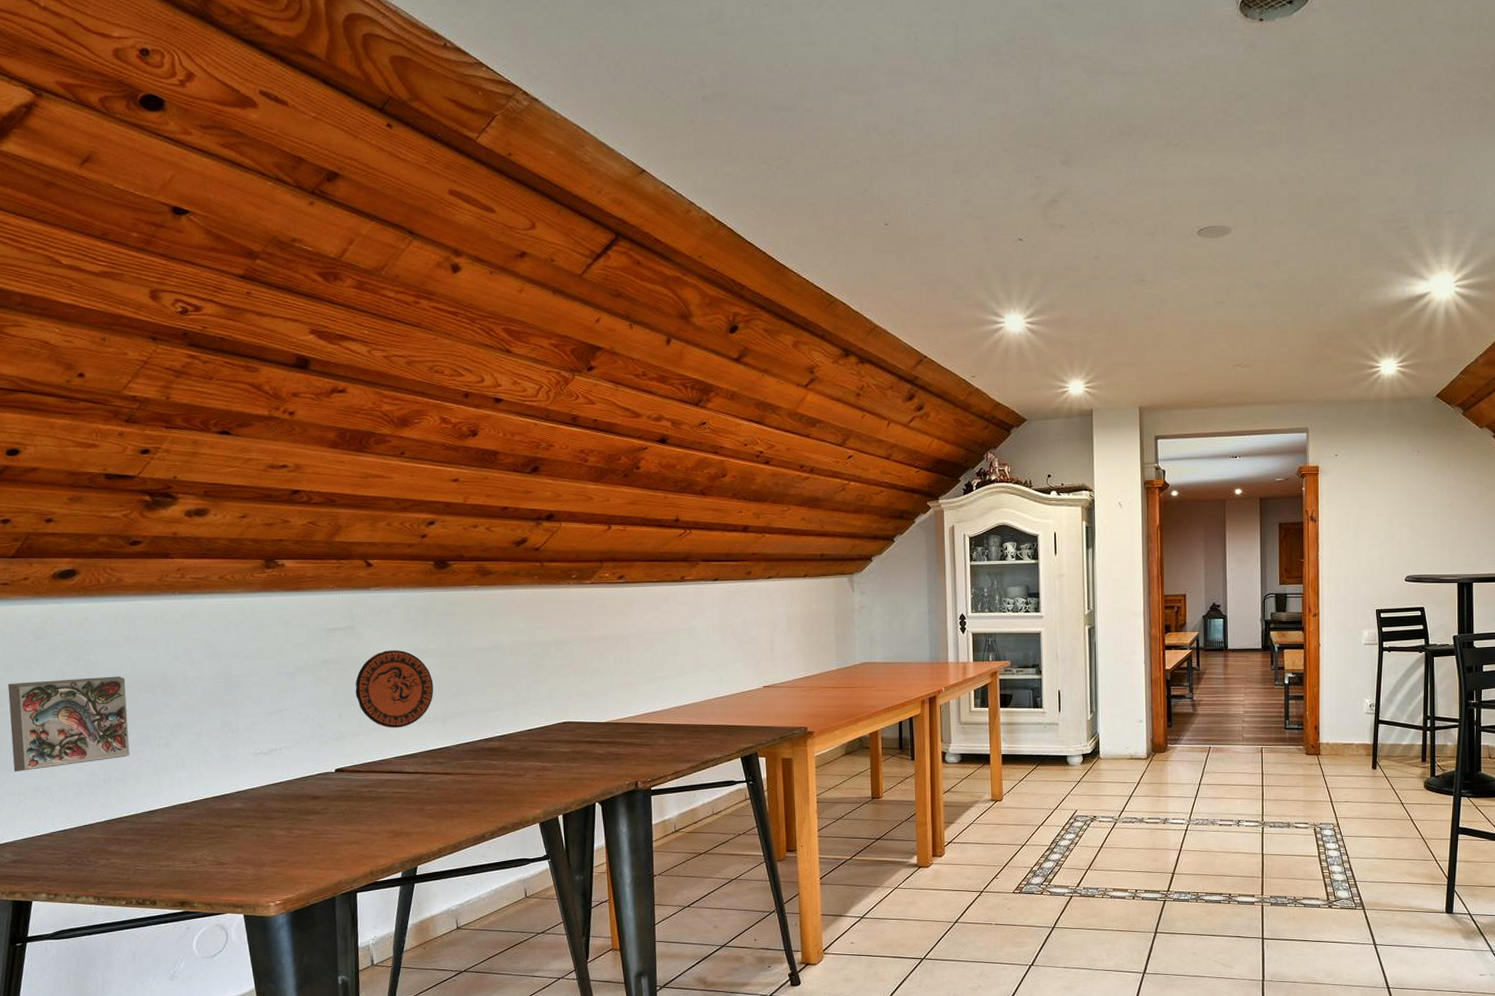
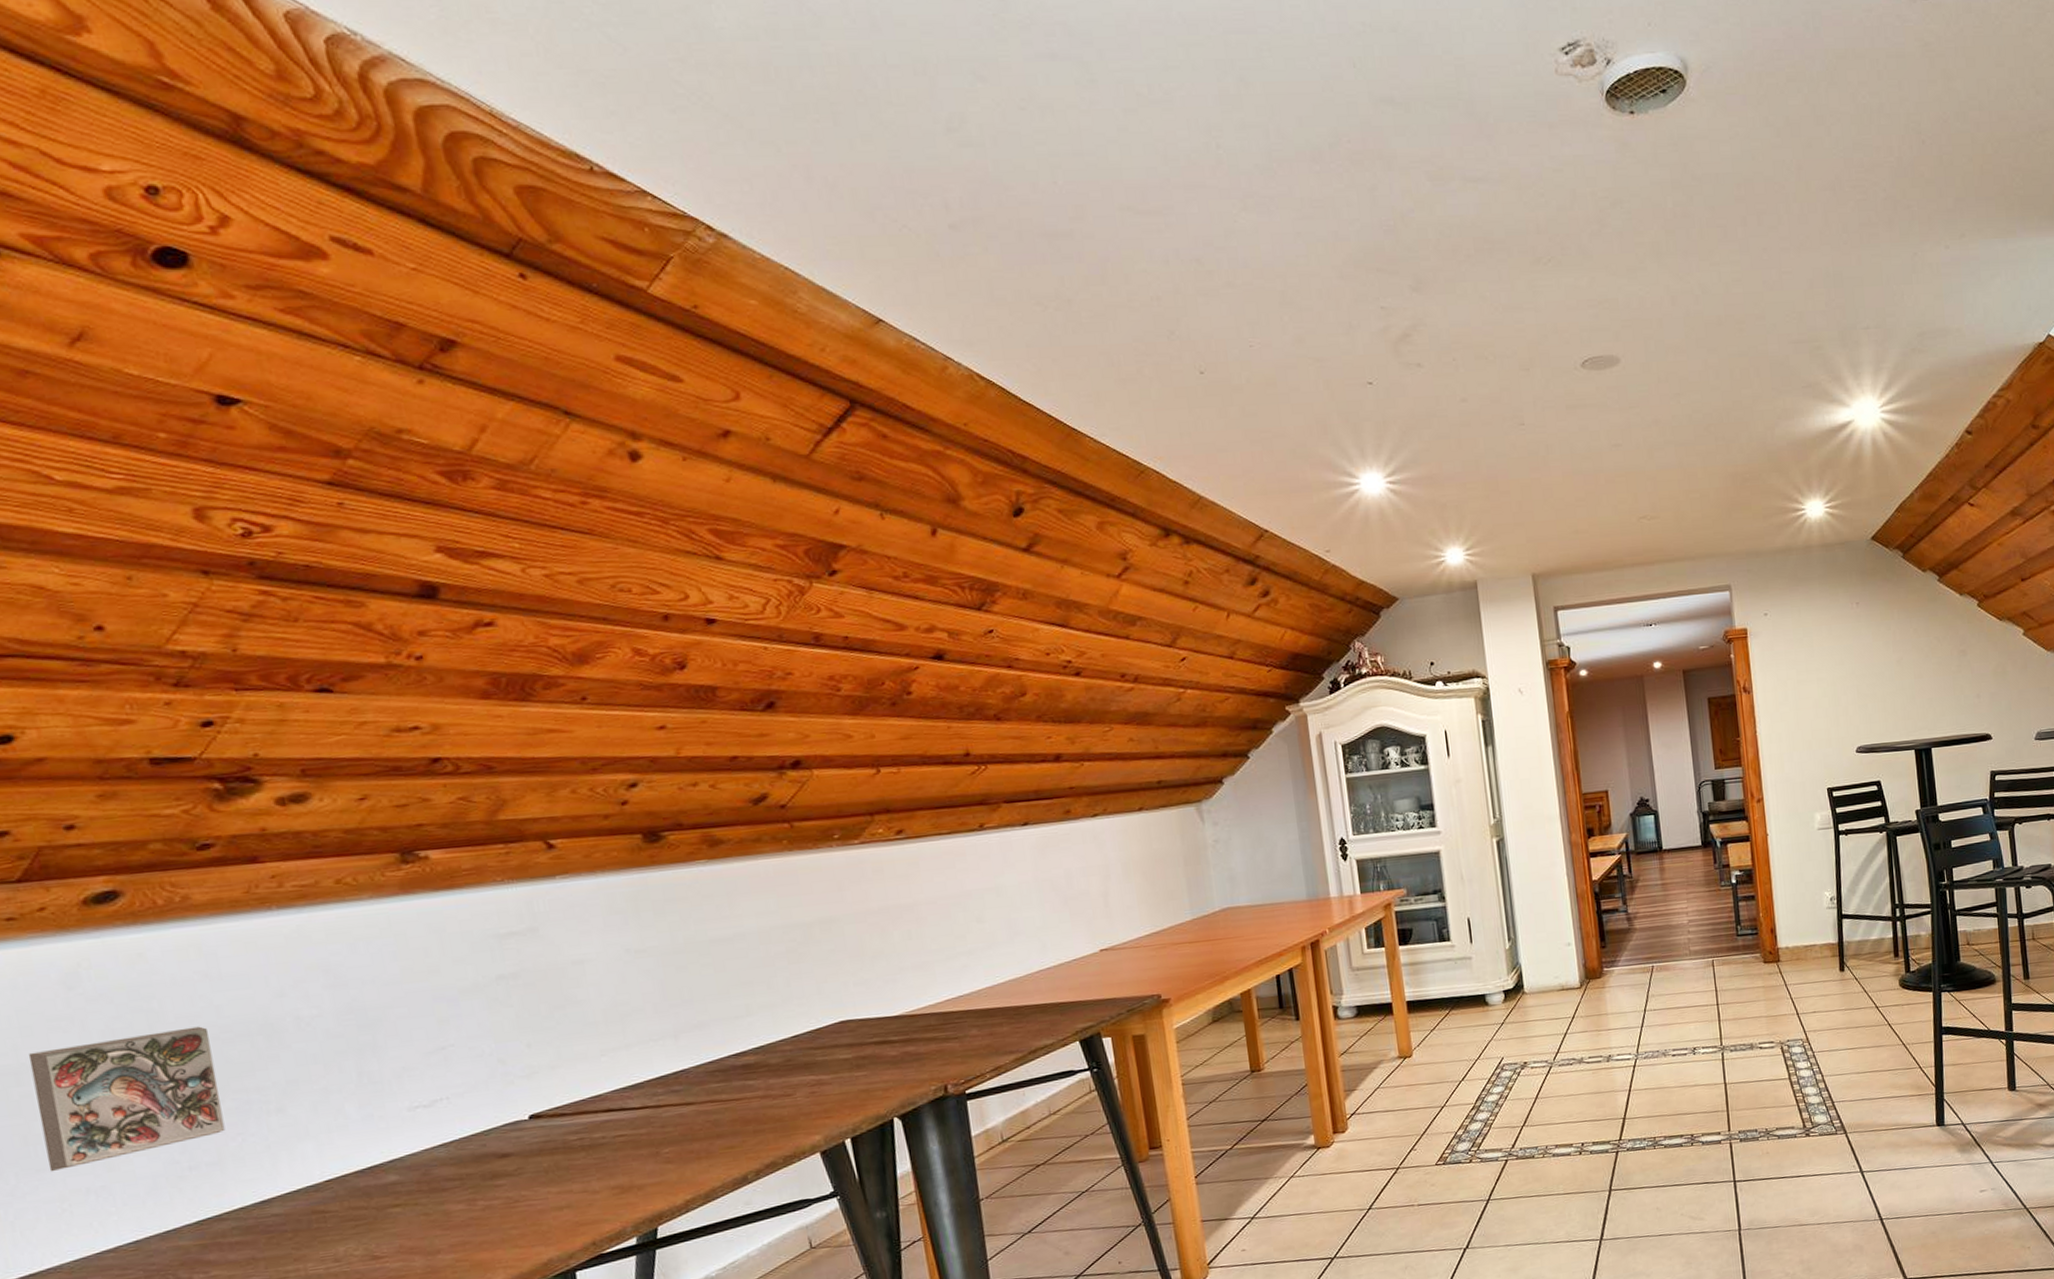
decorative plate: present [355,650,434,728] -> none [546,952,659,1055]

